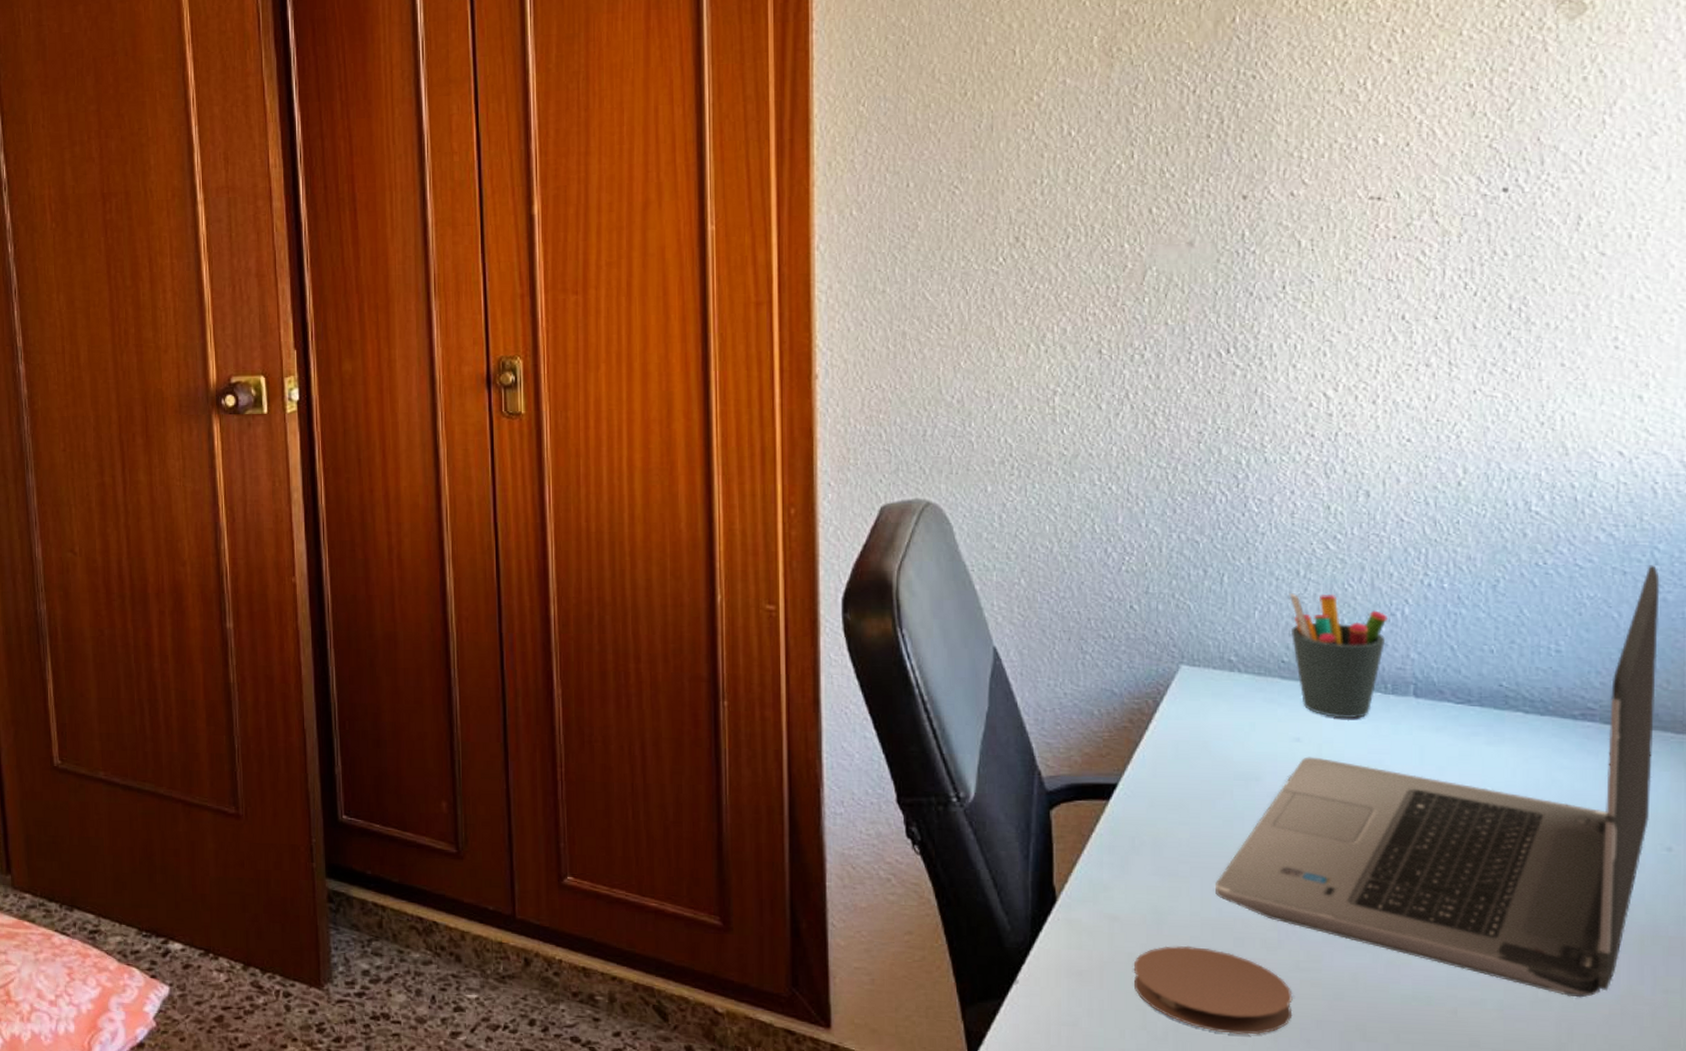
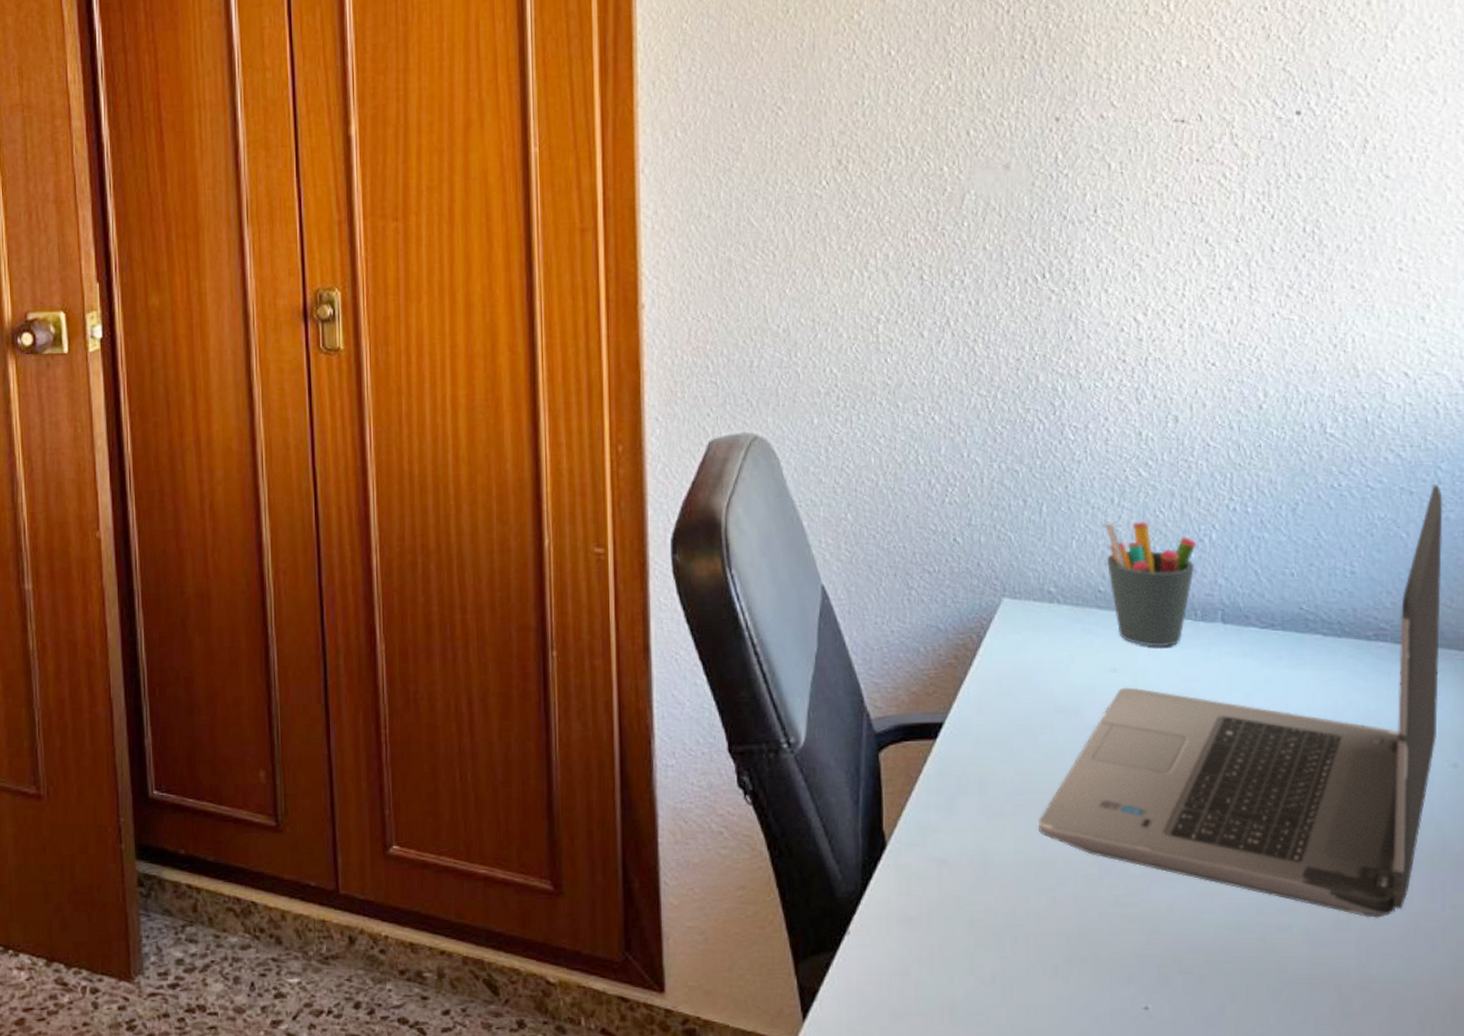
coaster: present [1134,945,1293,1035] -> none [962,886,1113,974]

